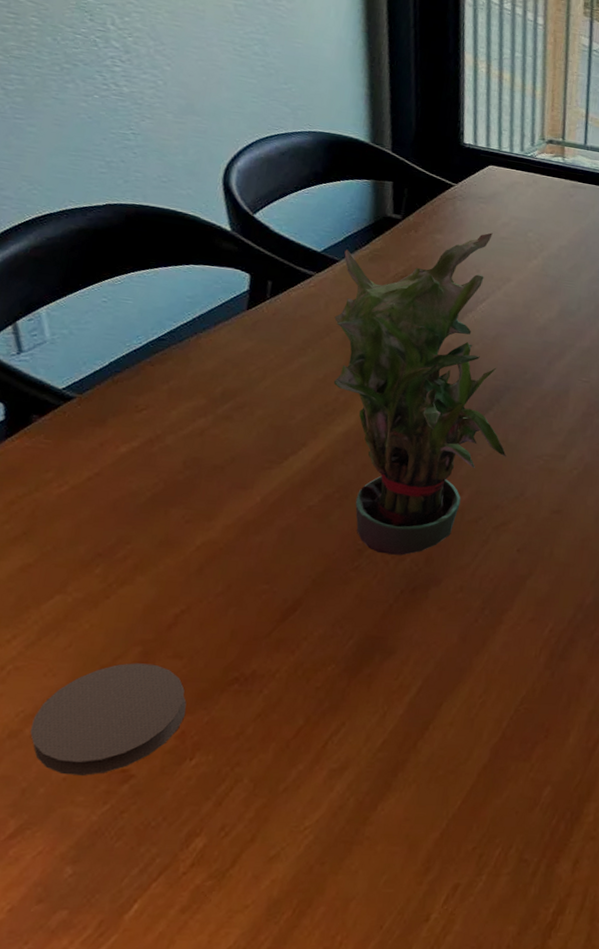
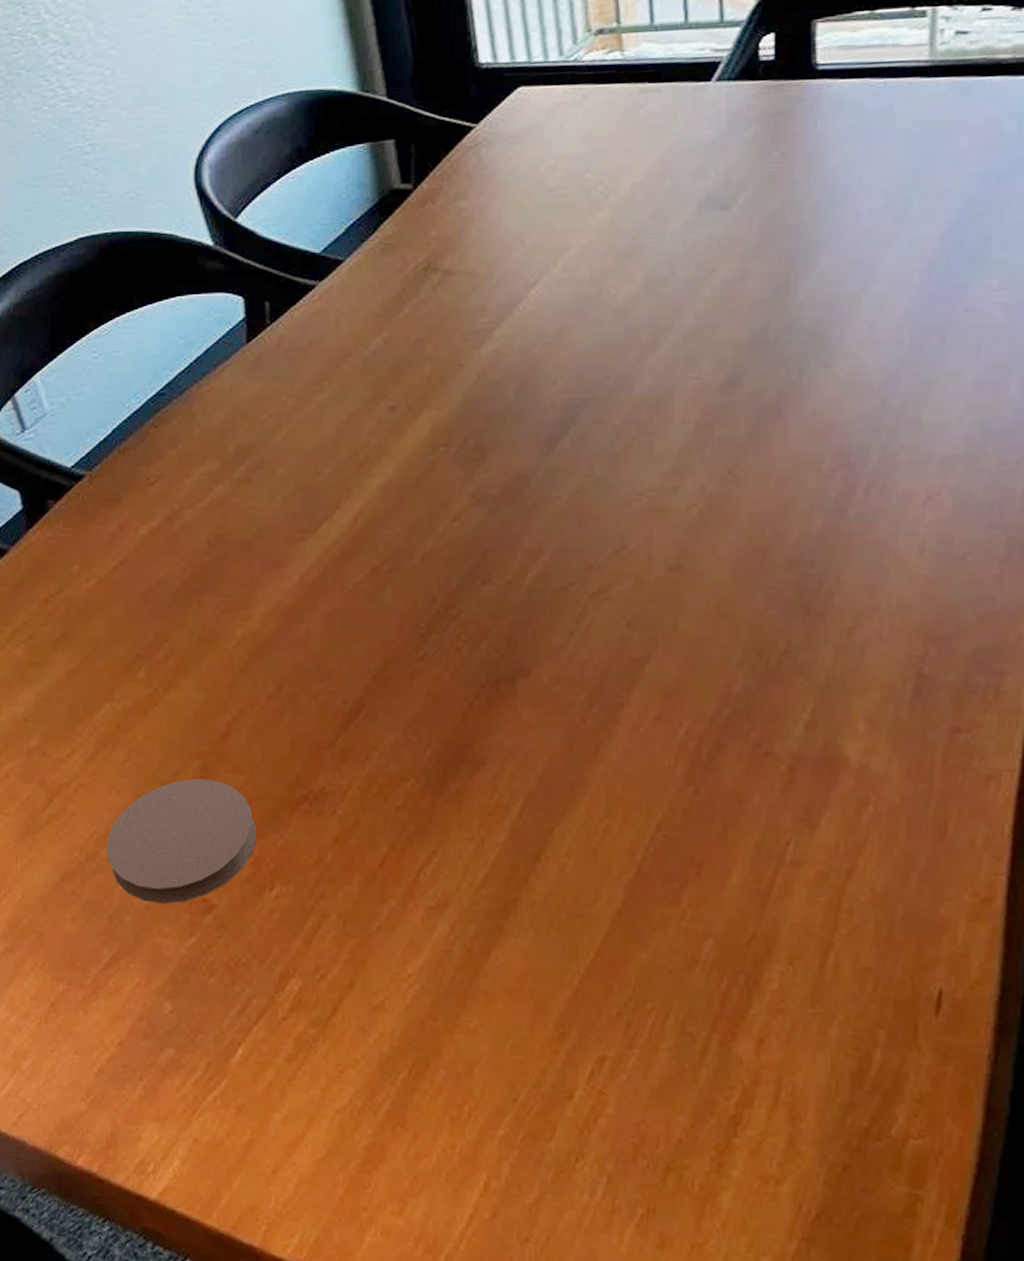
potted plant: present [333,232,507,555] -> none [349,184,596,639]

